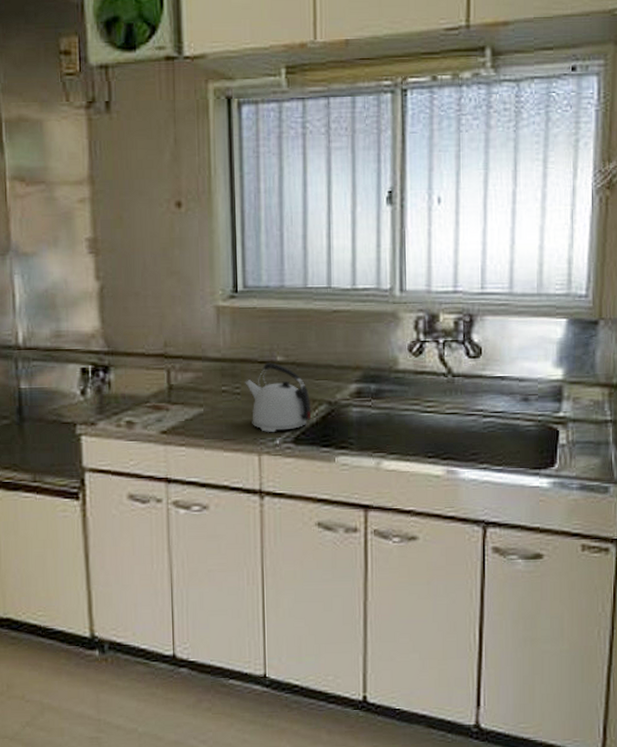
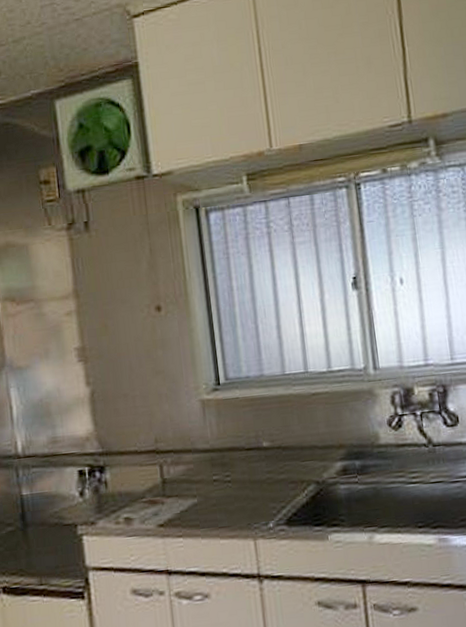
kettle: present [245,362,312,432] -> none [234,448,302,517]

